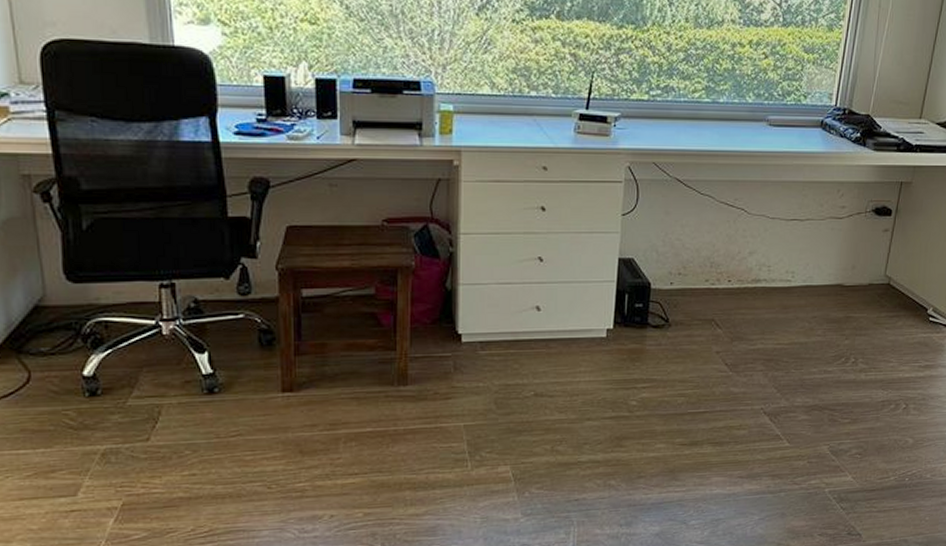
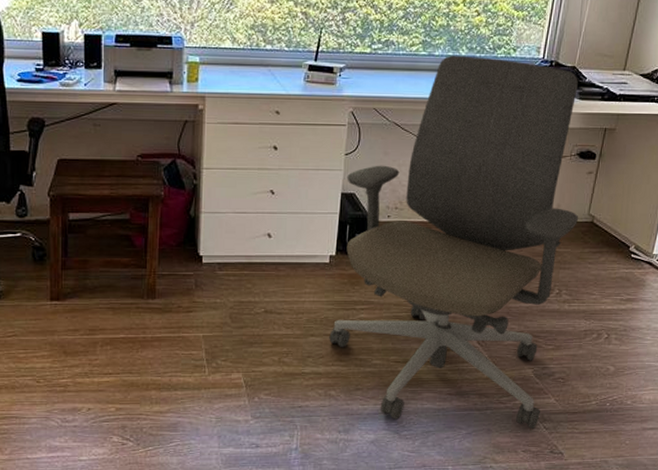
office chair: none [607,102,875,511] -> present [329,55,579,430]

